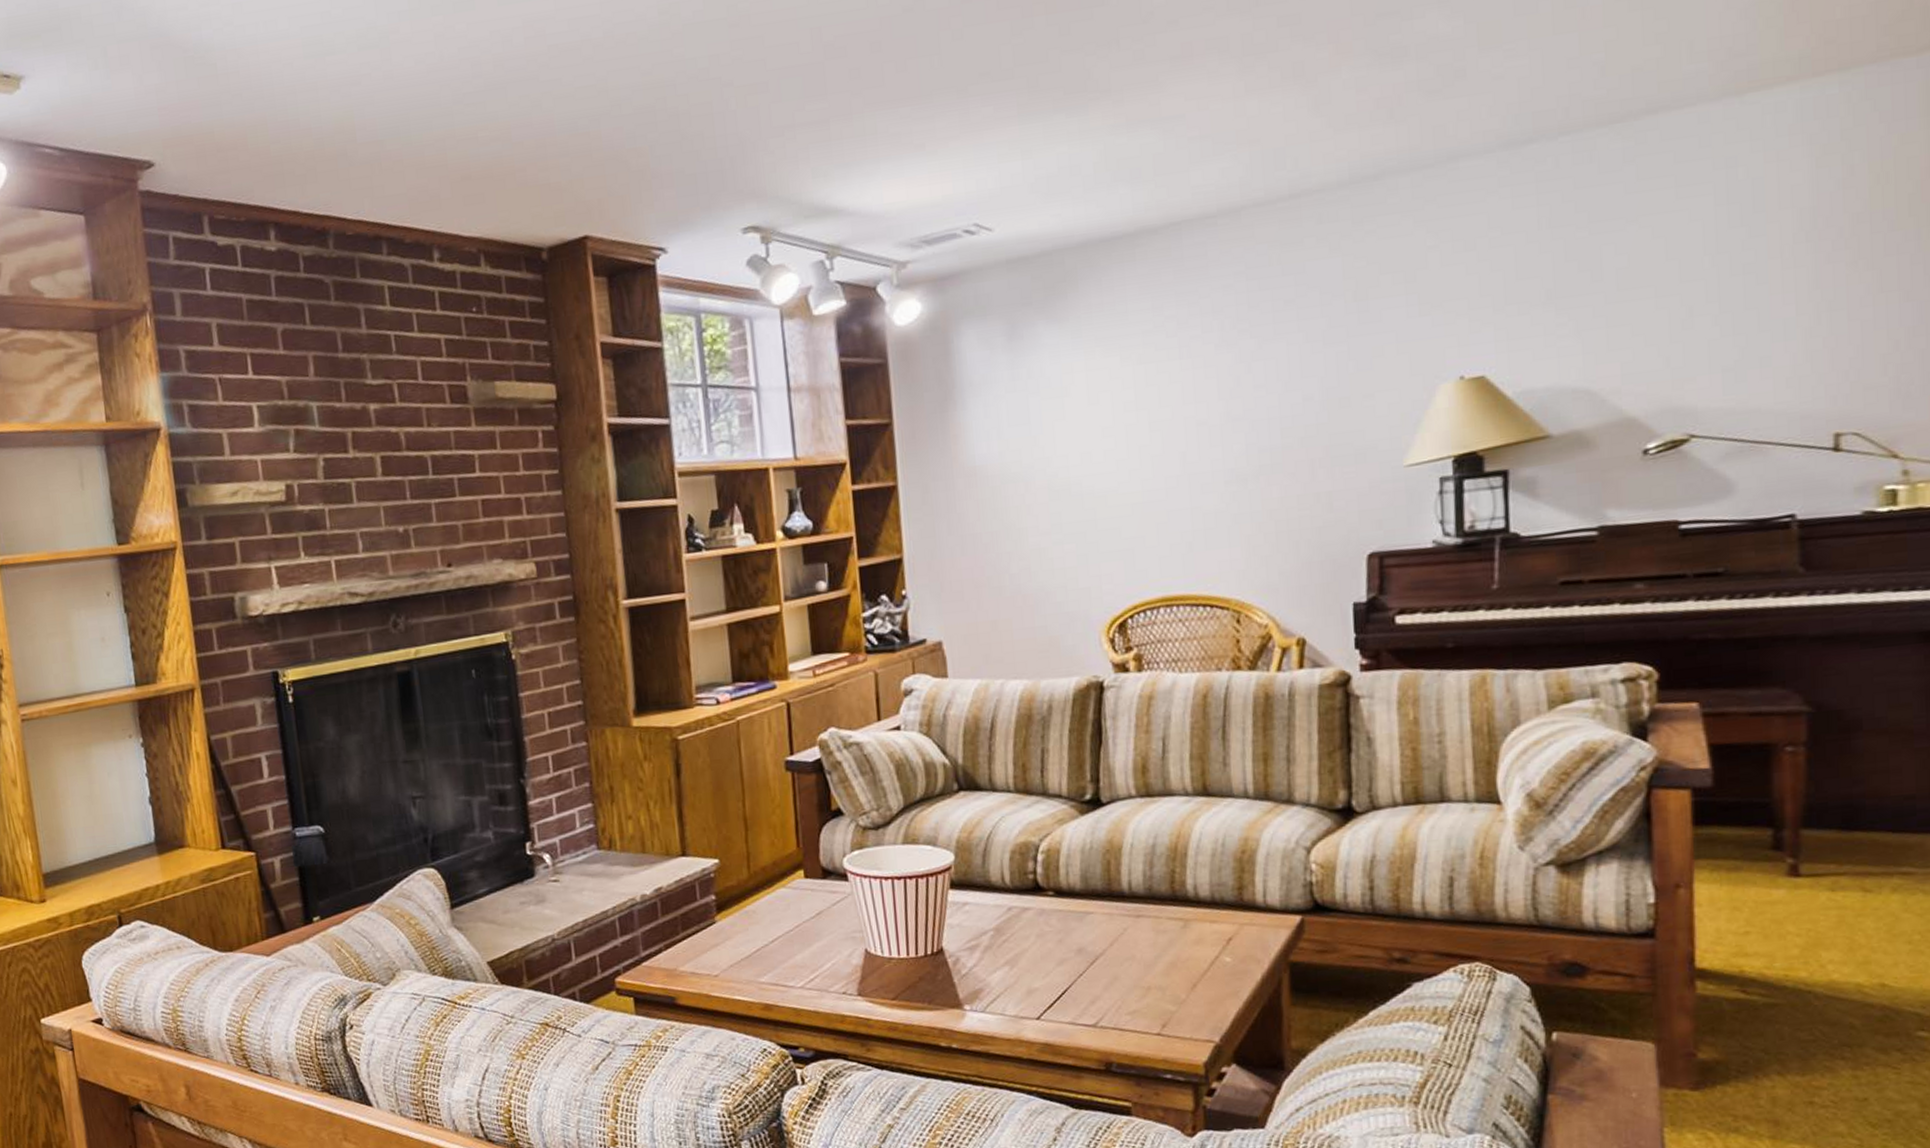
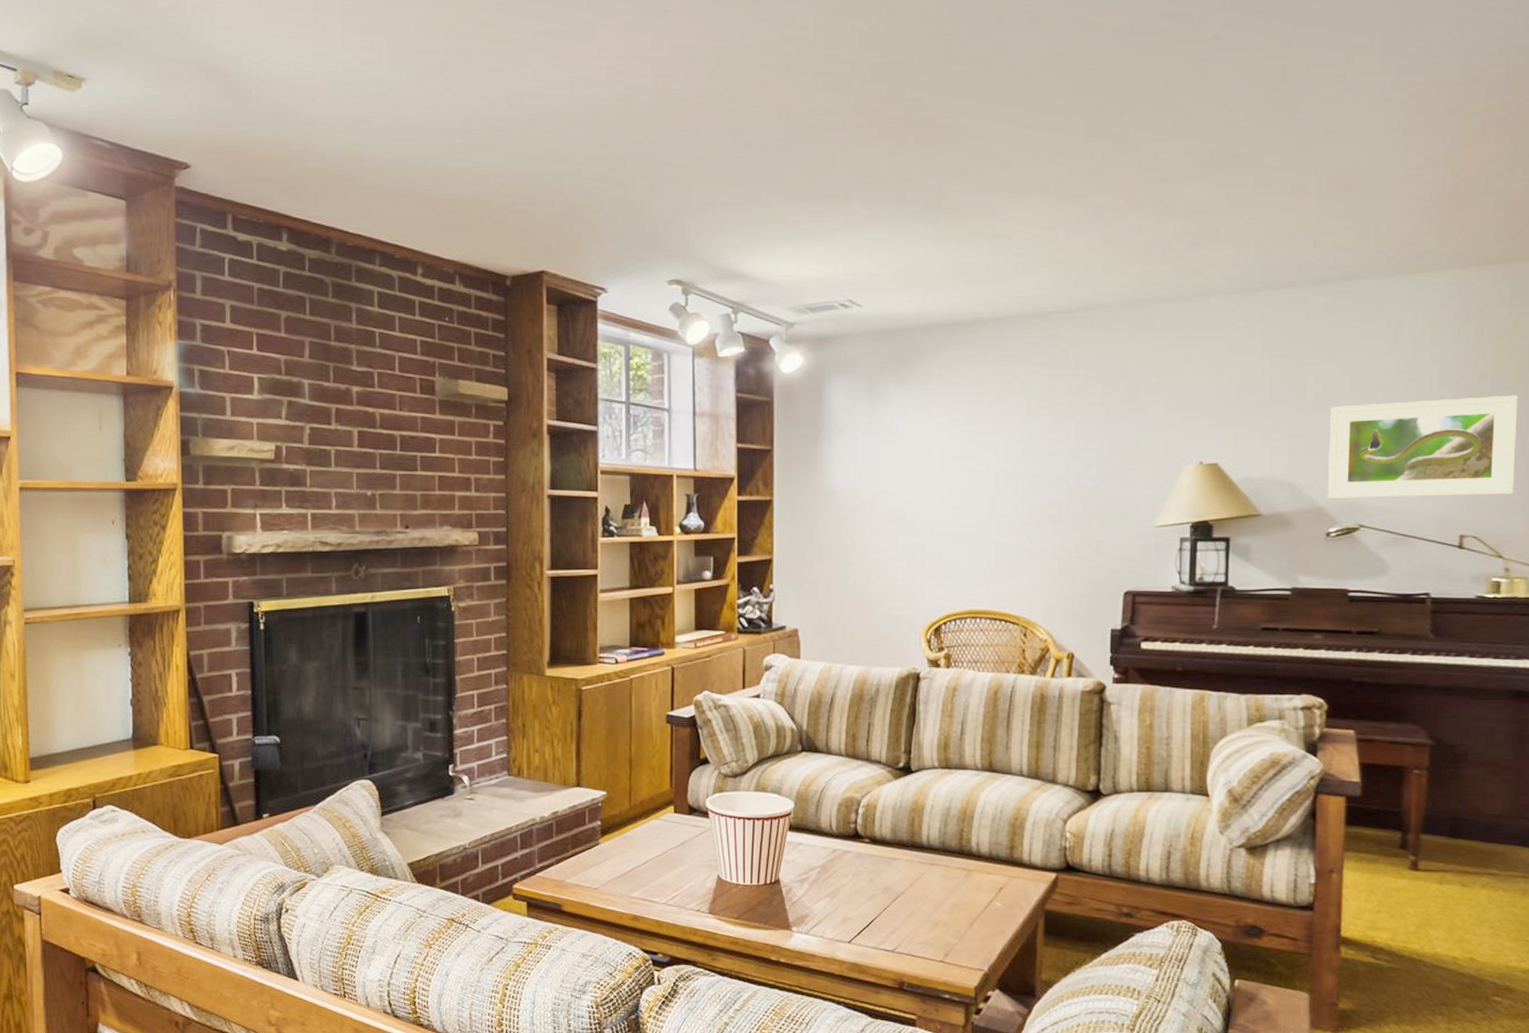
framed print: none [1638,237,1910,405] -> present [1327,395,1518,499]

